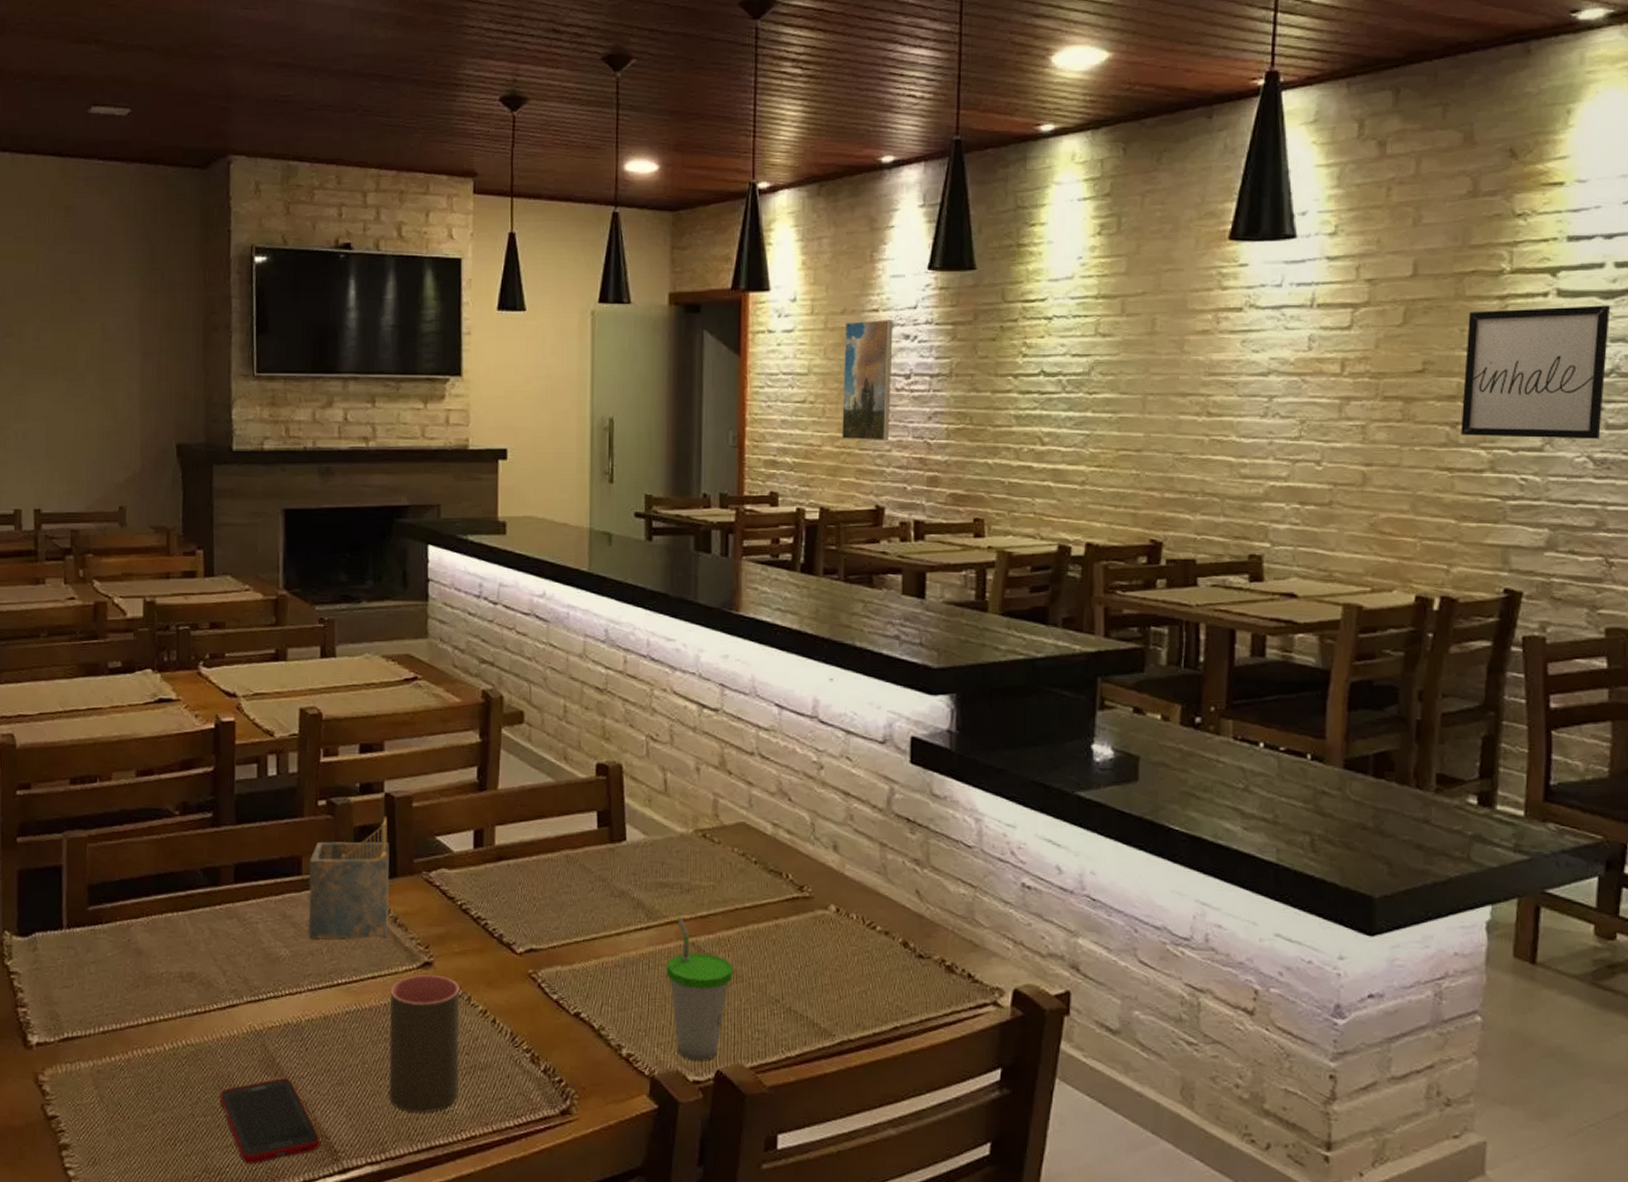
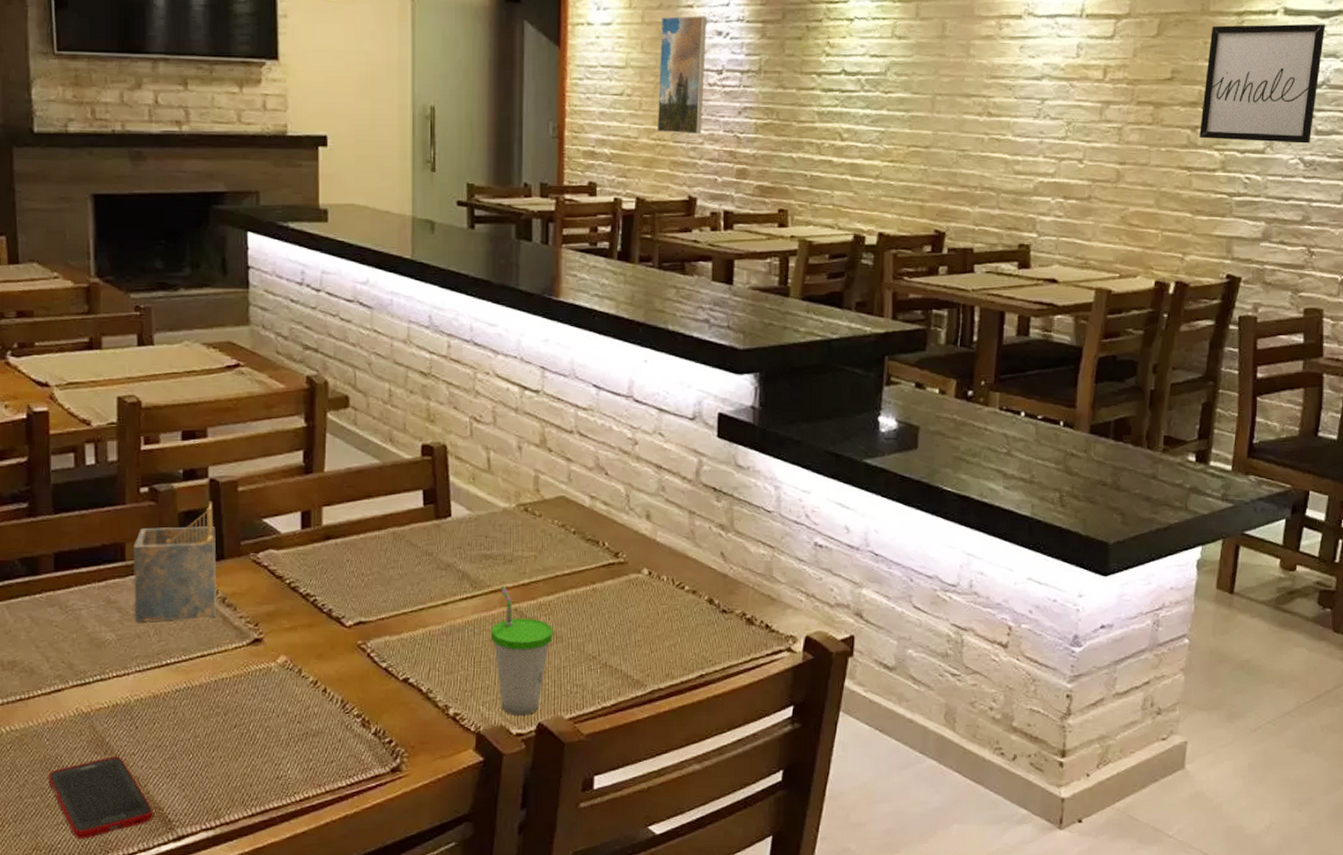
cup: present [389,974,460,1113] -> none [220,650,292,780]

